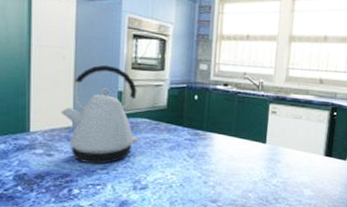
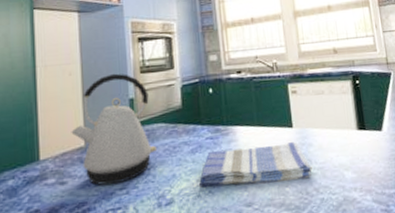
dish towel: none [173,151,276,189] -> present [199,142,312,188]

